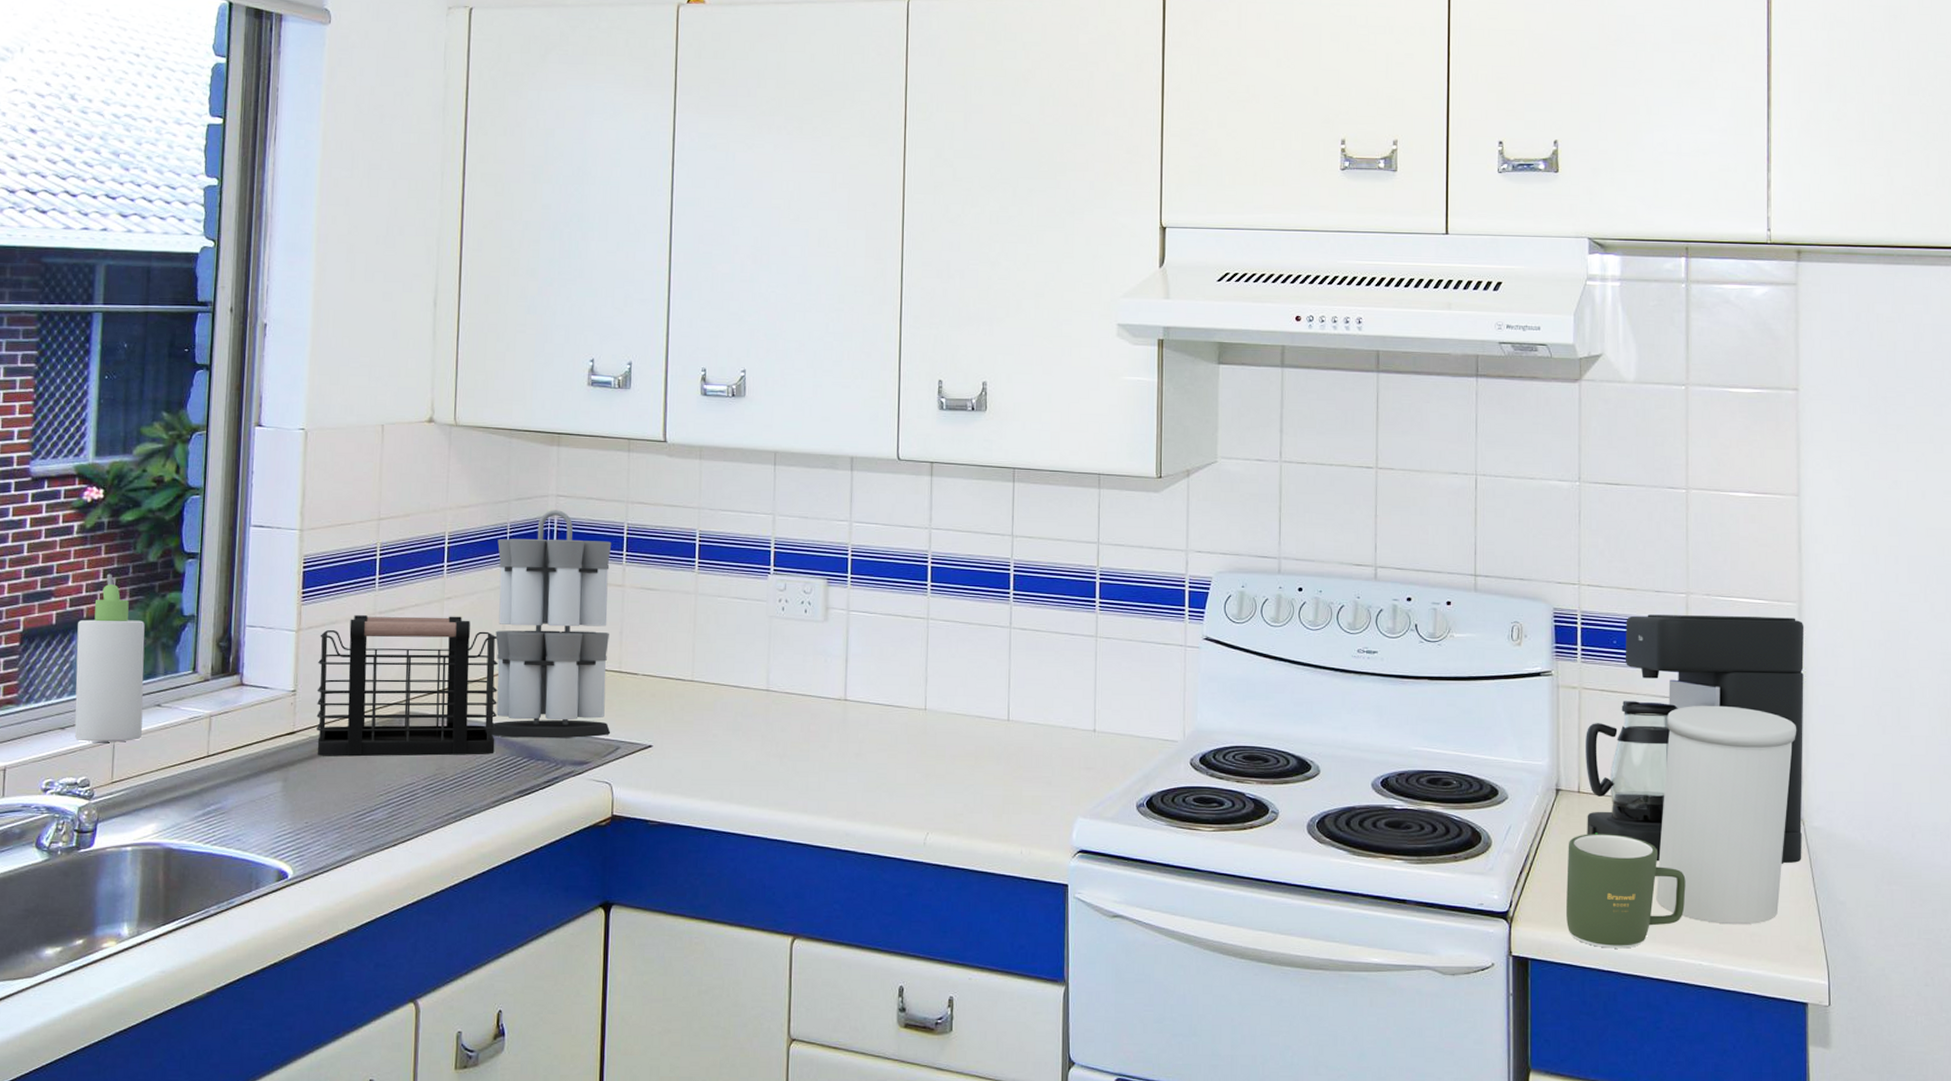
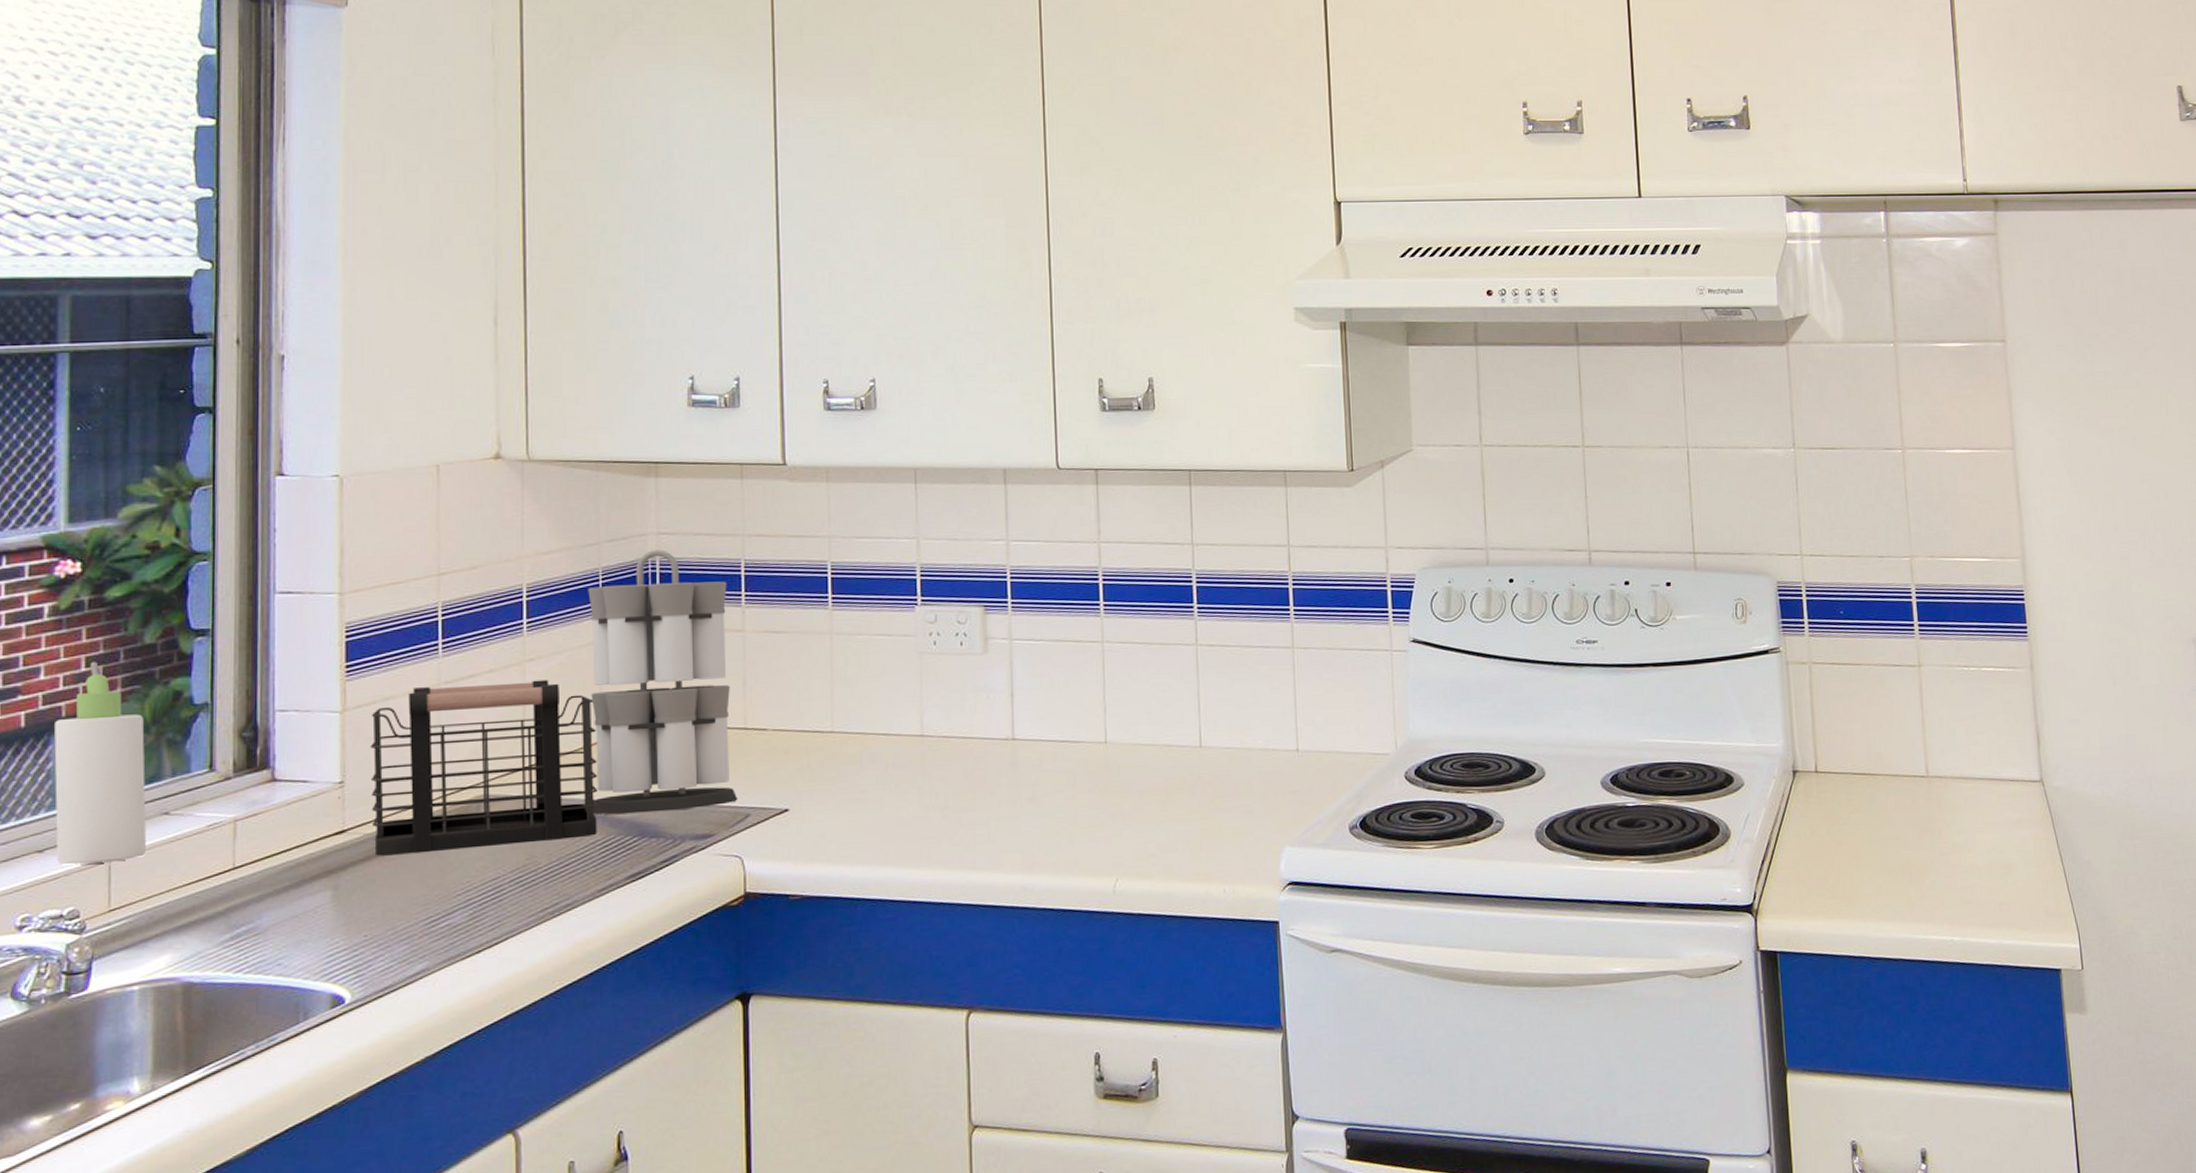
mug: present [1566,834,1686,949] -> none [1809,812,1932,933]
coffee maker: present [1586,614,1805,865] -> none [1819,574,2045,837]
canister: present [1656,705,1797,925] -> none [1900,669,2030,896]

